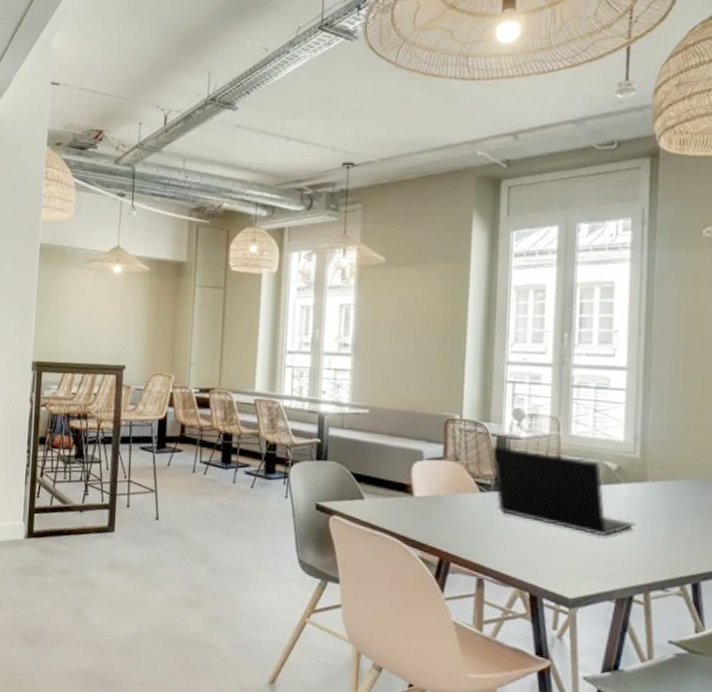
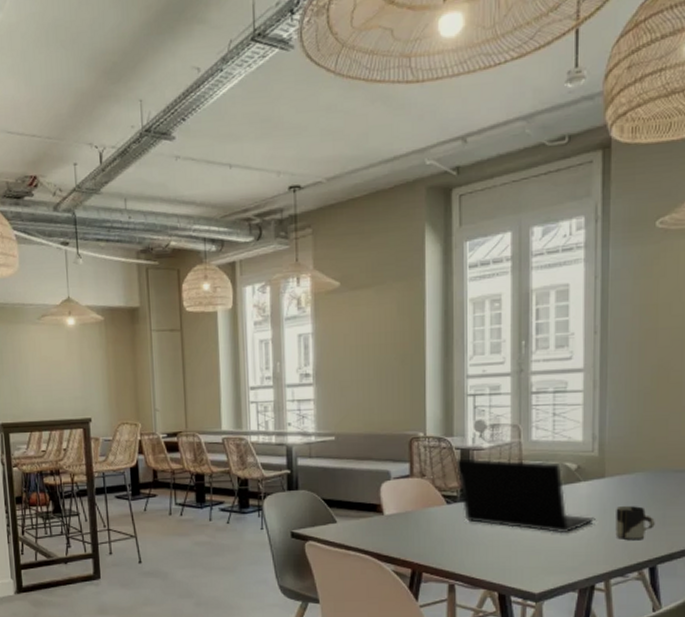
cup: none [656,514,699,553] -> present [615,506,655,541]

